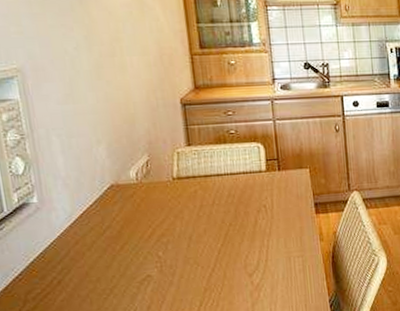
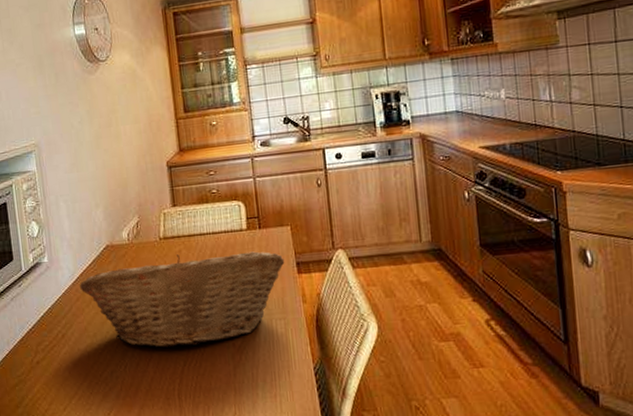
fruit basket: none [79,192,303,290] -> present [80,251,285,348]

